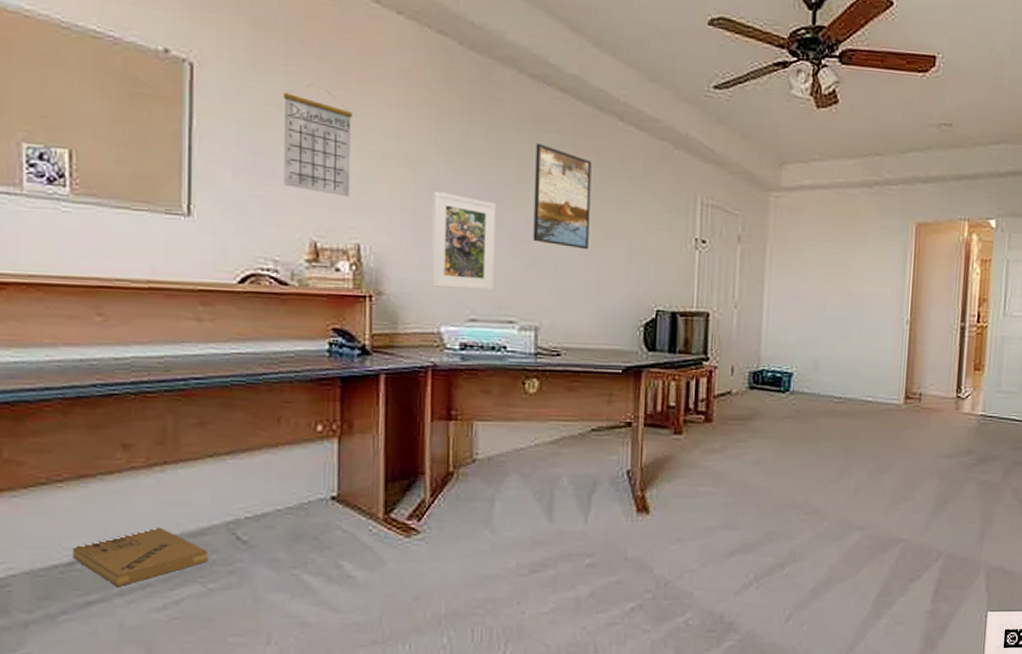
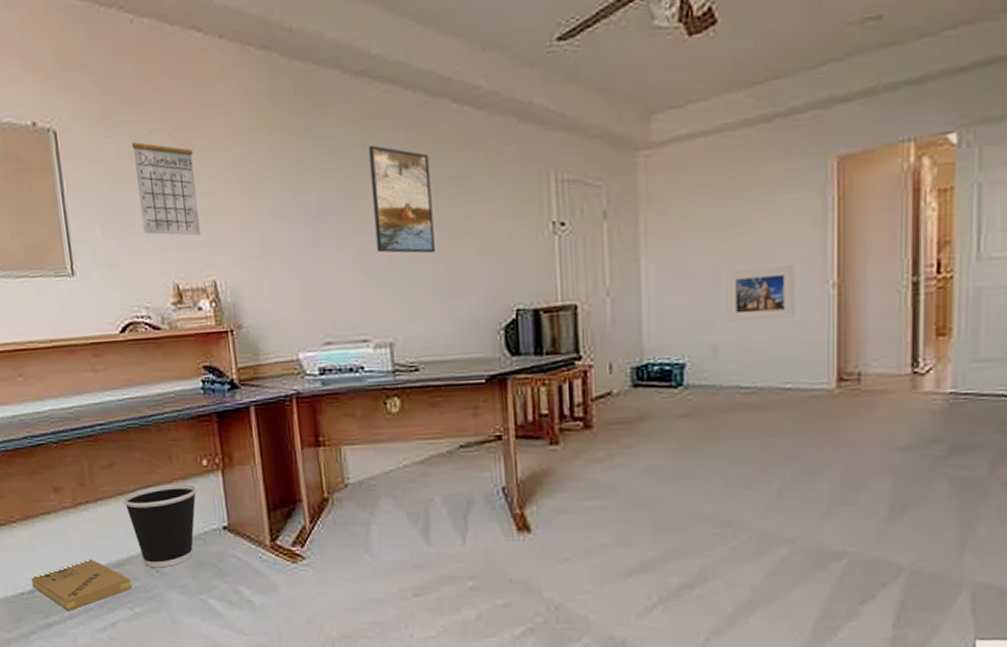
wastebasket: none [211,448,306,539] -> present [122,483,197,568]
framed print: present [430,190,497,292] -> none [275,214,345,314]
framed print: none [828,300,881,345] -> present [726,265,795,321]

